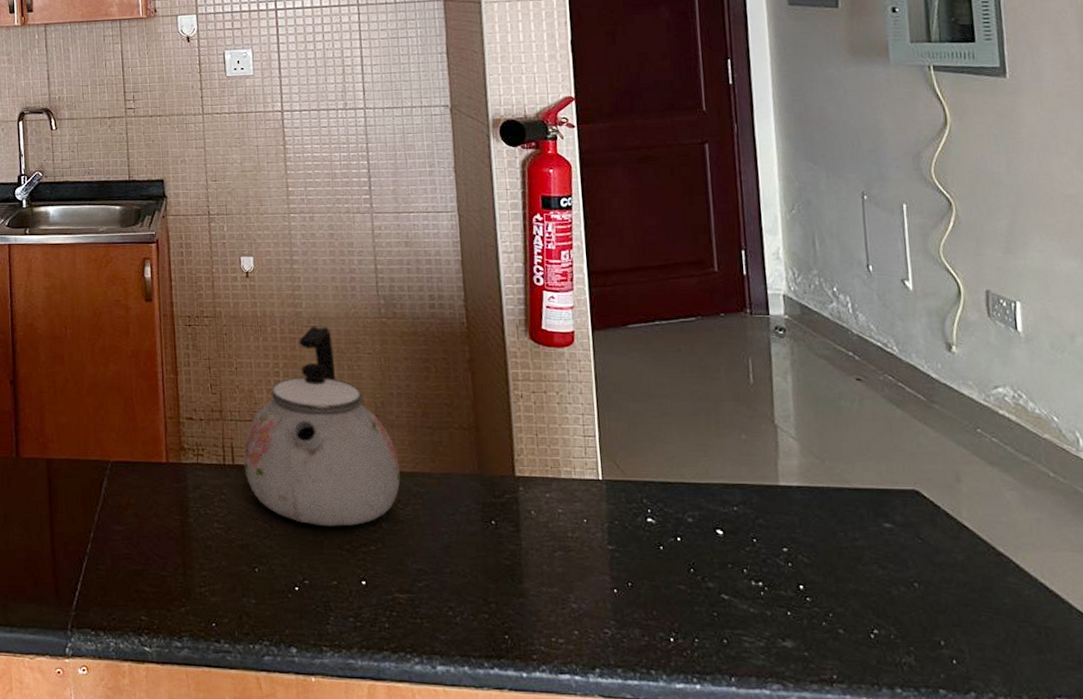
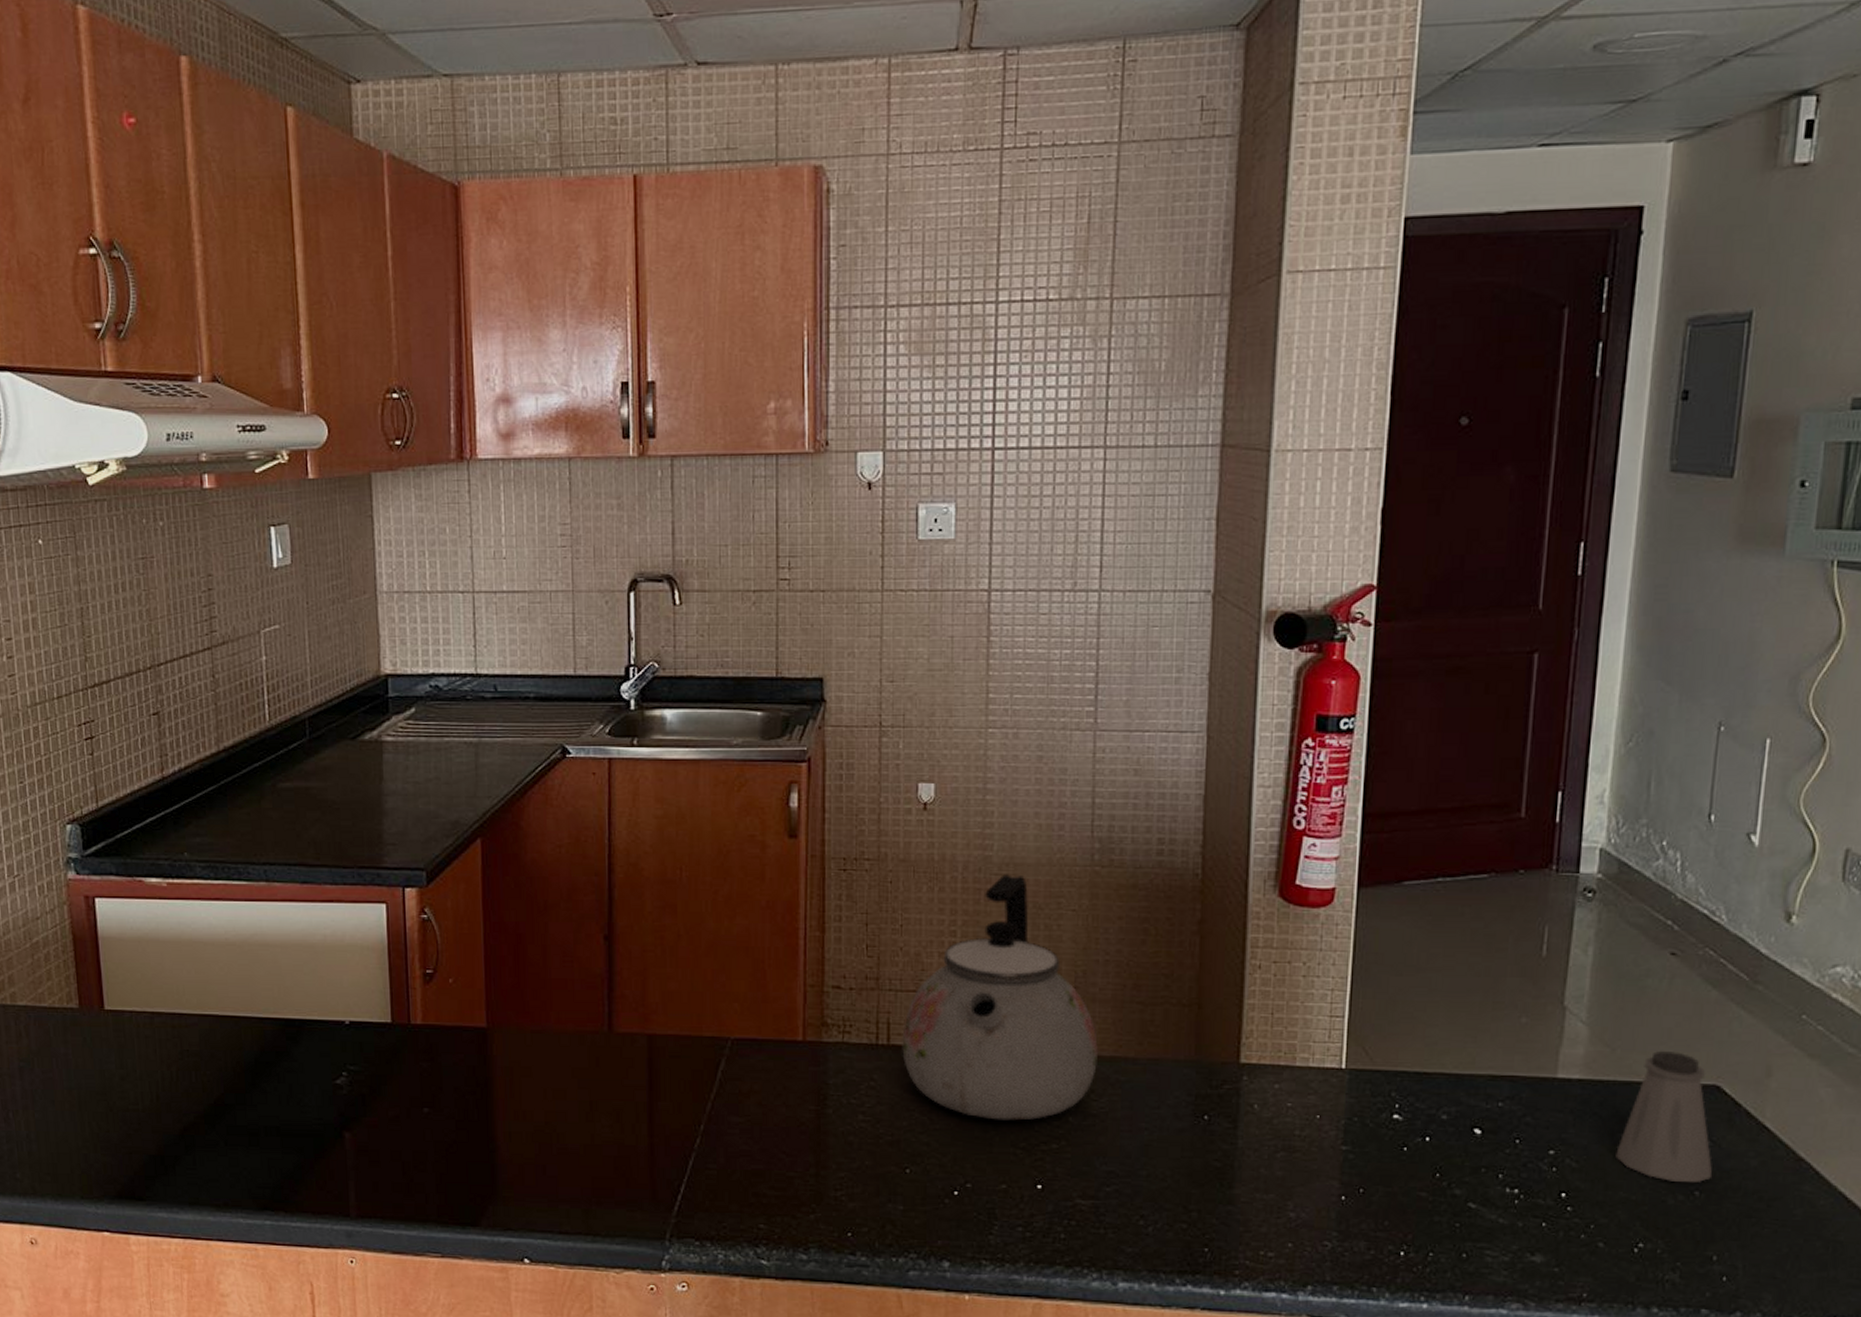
saltshaker: none [840,462,926,575] -> present [1615,1051,1712,1182]

